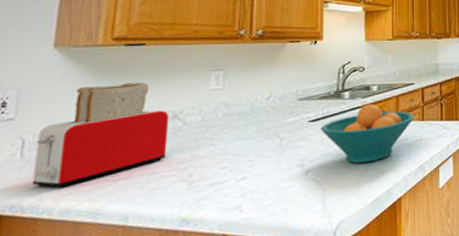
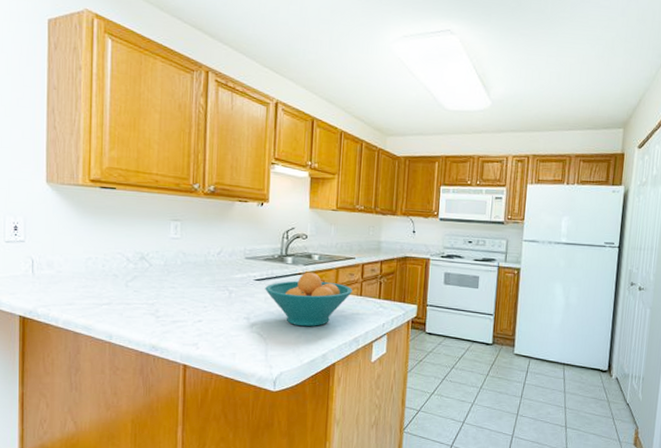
toaster: present [31,82,170,188] -> none [41,221,139,304]

